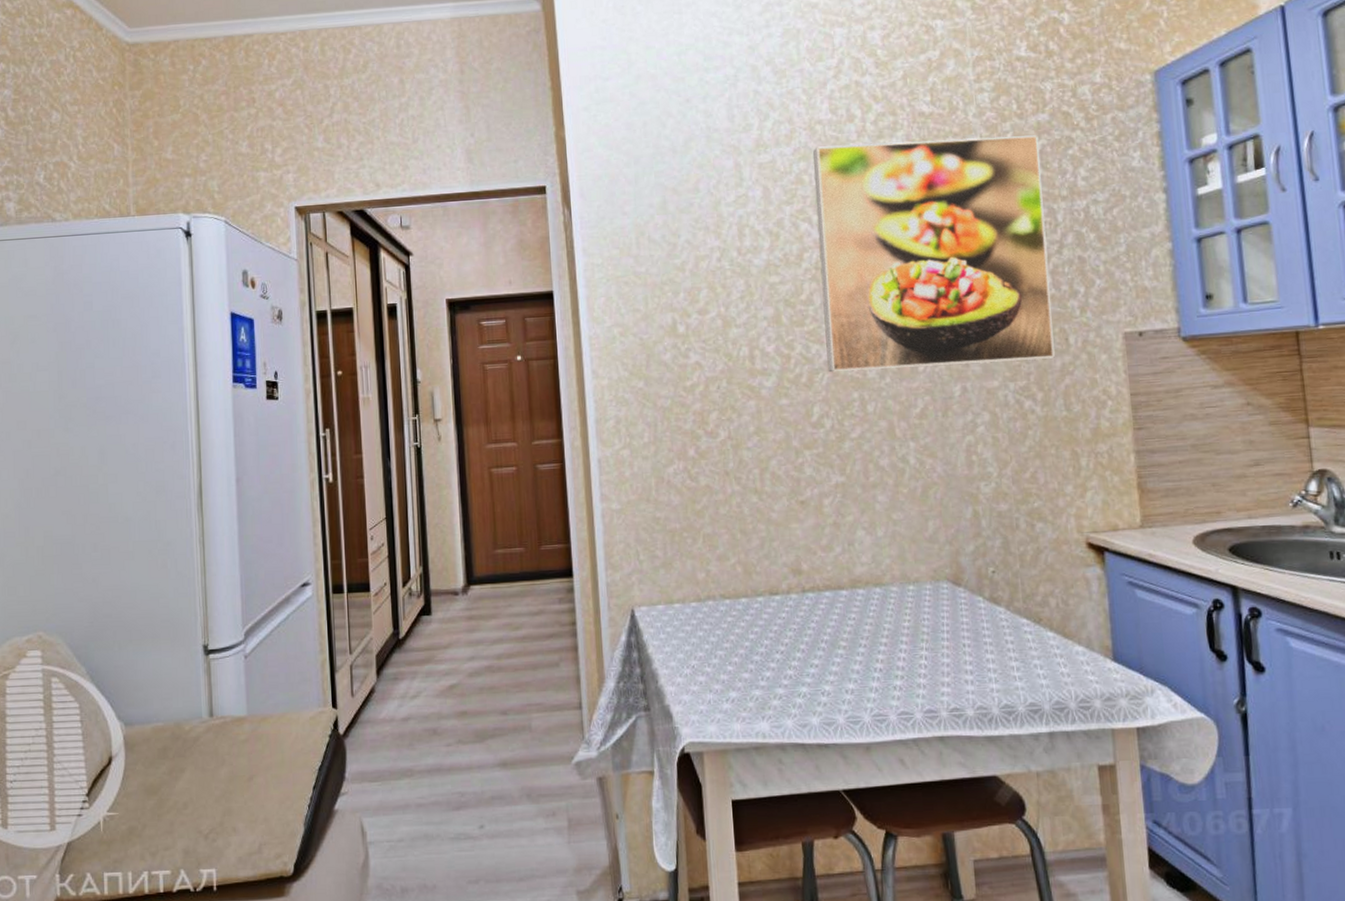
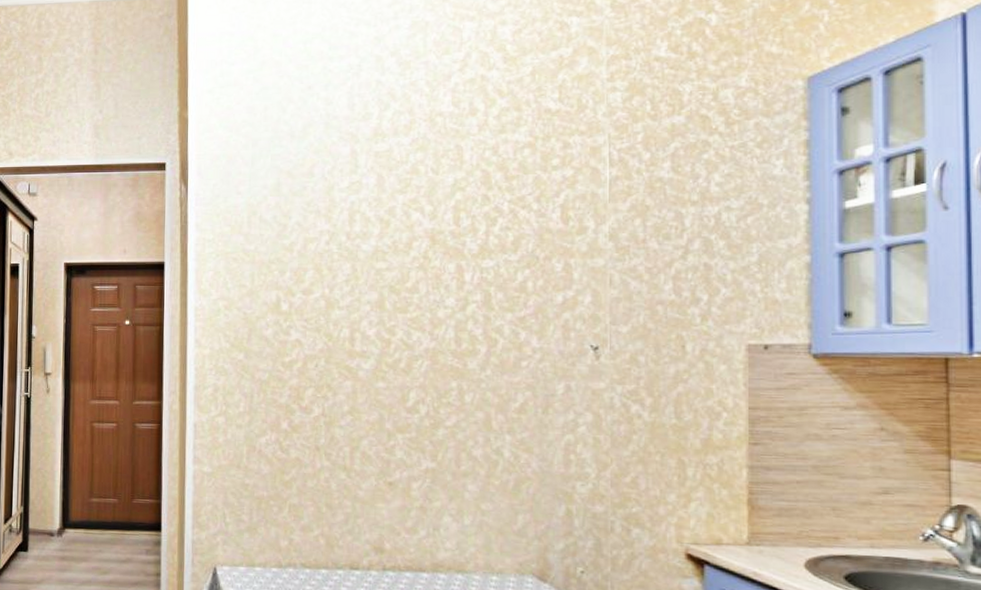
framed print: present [812,135,1055,373] -> none [428,137,672,365]

